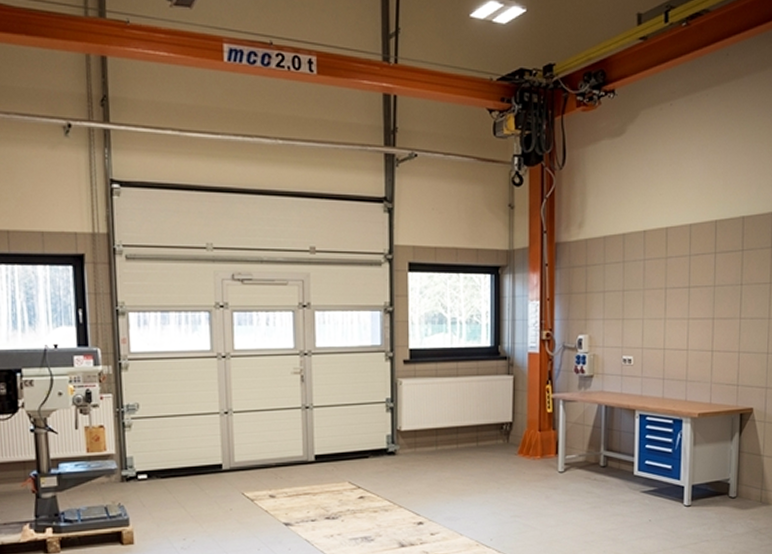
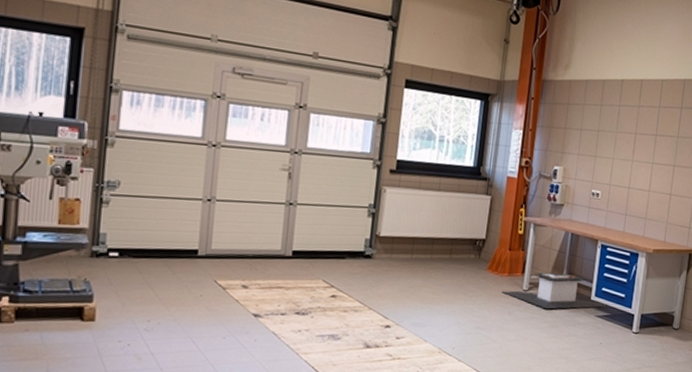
trash can: none [536,450,655,490] -> present [501,272,609,310]

